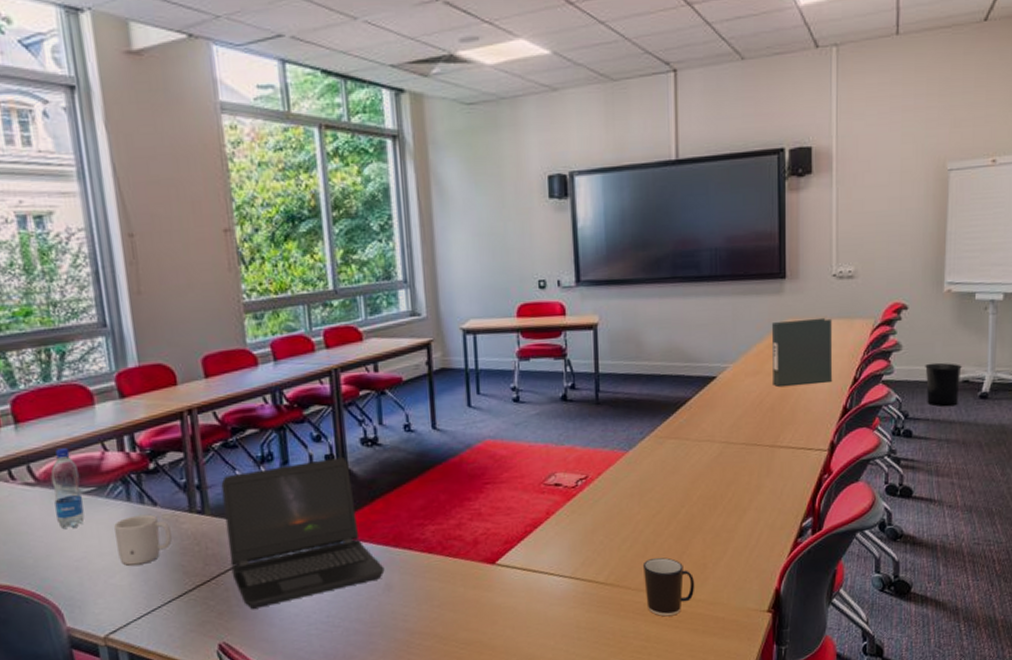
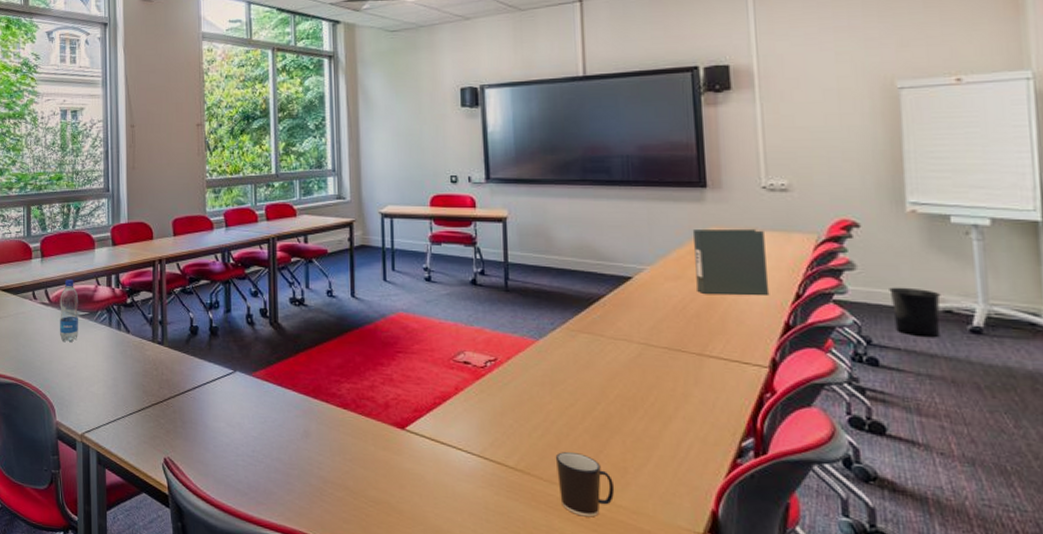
mug: present [114,514,173,566] -> none [98,338,138,379]
laptop computer: present [221,457,385,609] -> none [178,312,304,433]

